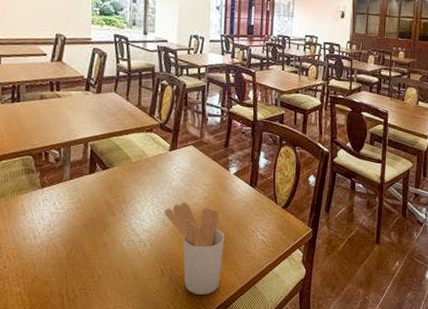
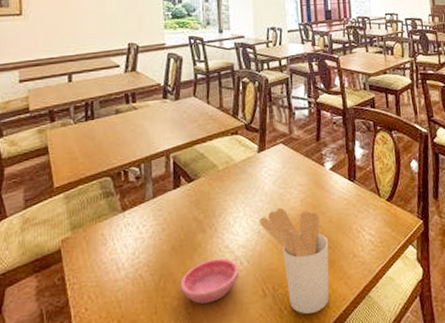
saucer: none [88,239,143,275] -> present [180,258,240,304]

